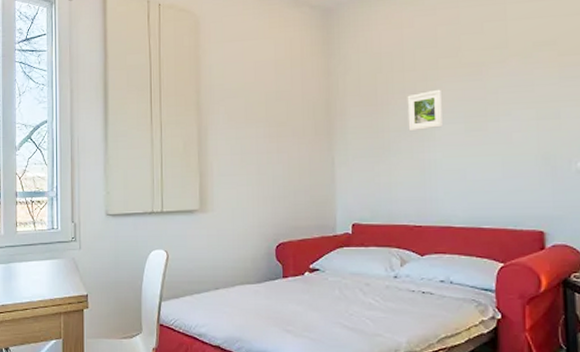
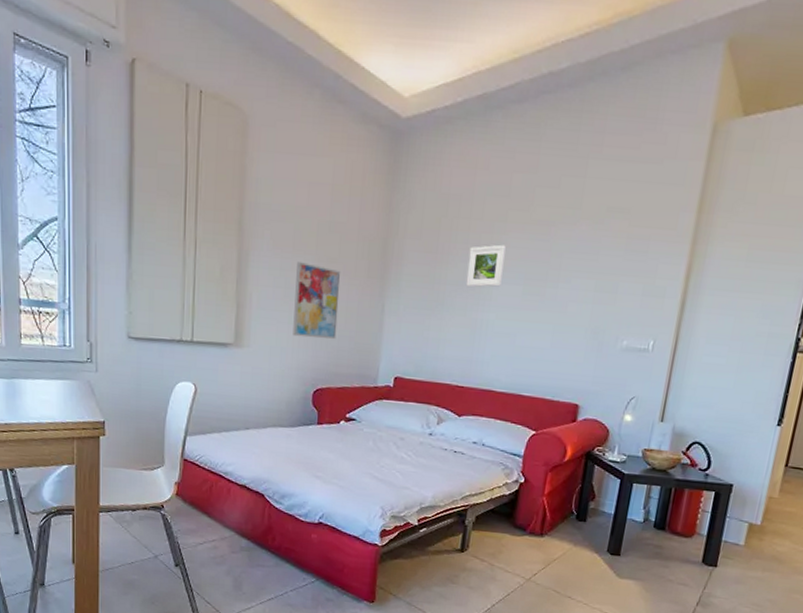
wall art: none [250,129,292,197] -> present [293,262,341,340]

